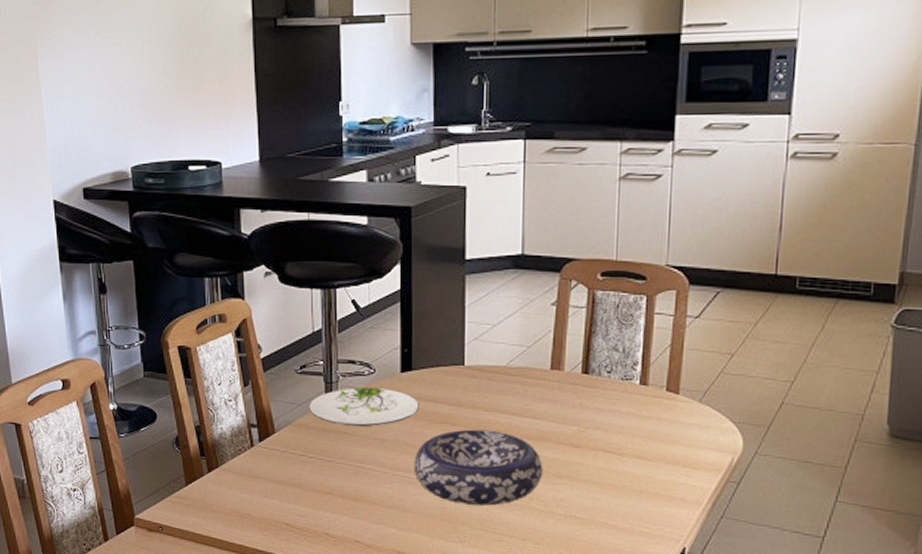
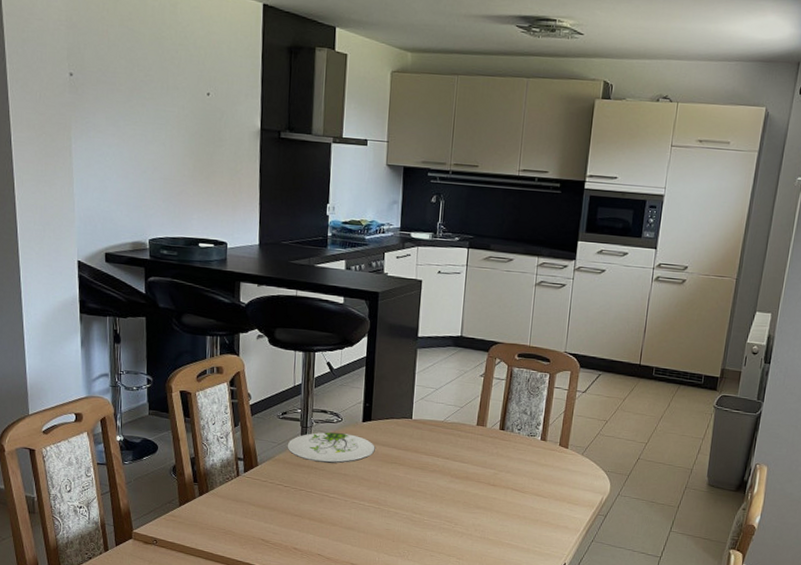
decorative bowl: present [414,429,543,506] -> none [368,468,467,529]

